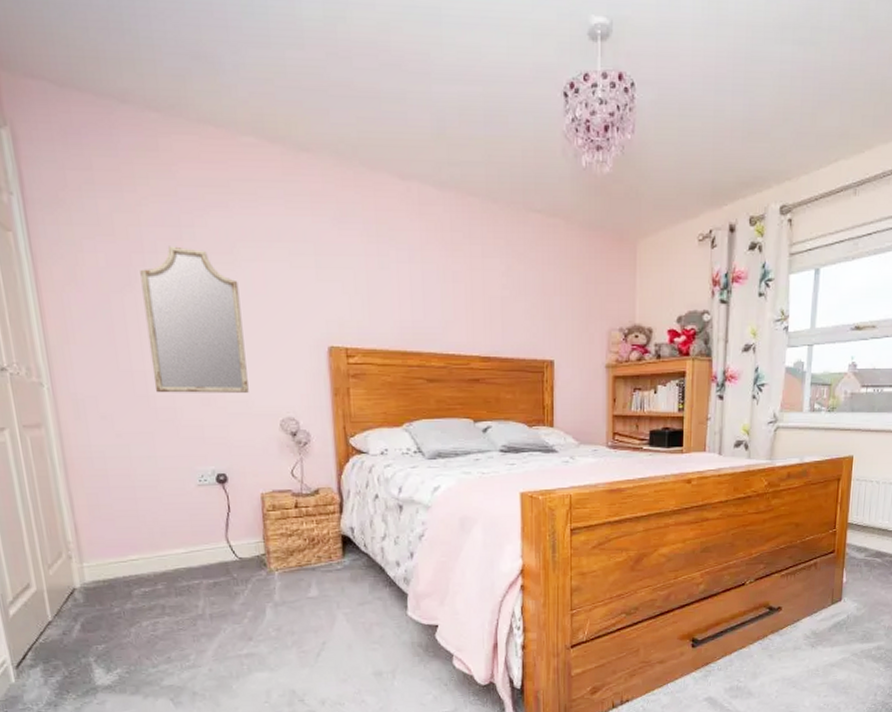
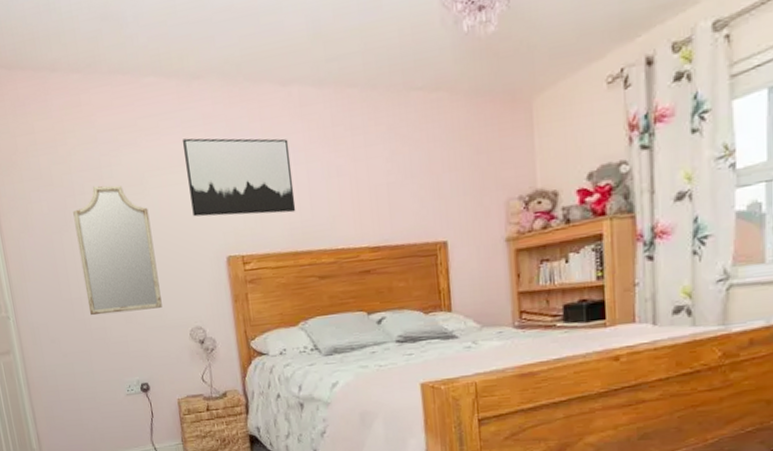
wall art: none [284,213,408,311] -> present [182,138,296,217]

